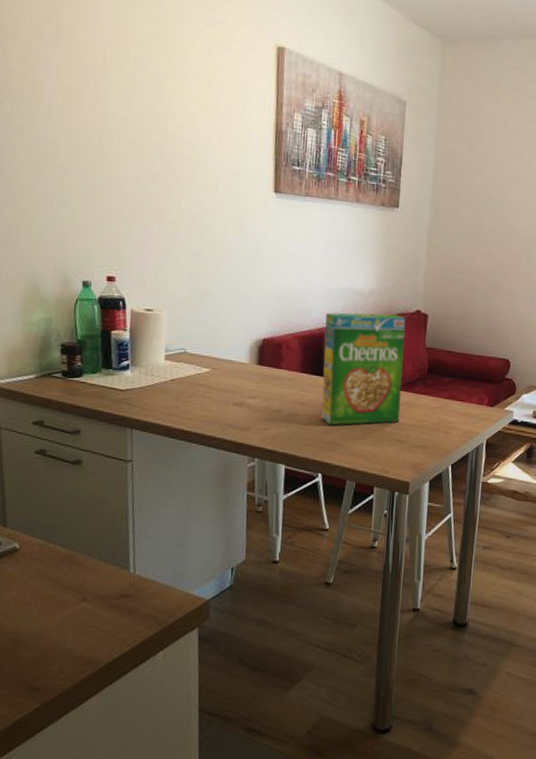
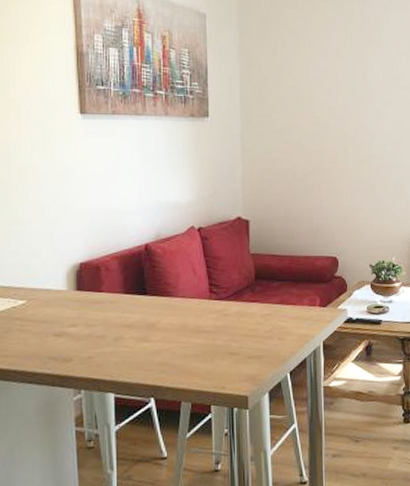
cereal box: present [321,312,406,426] -> none [144,224,231,346]

